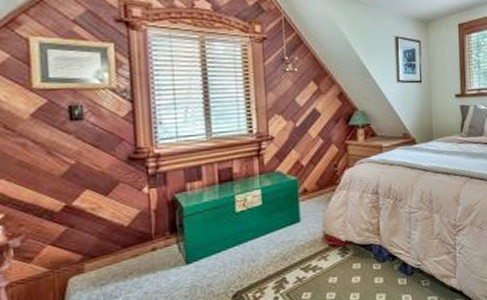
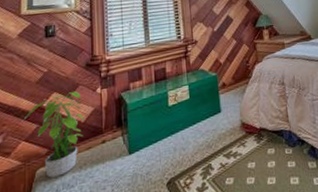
potted plant: none [48,190,128,287] -> present [25,91,84,178]

